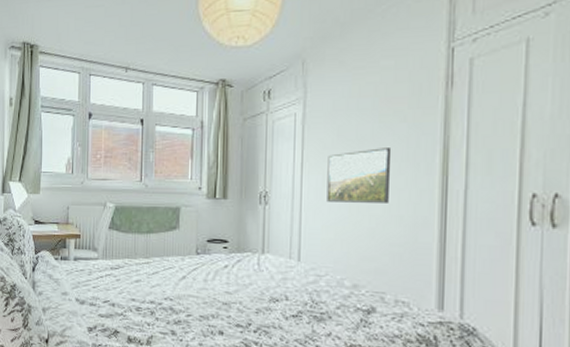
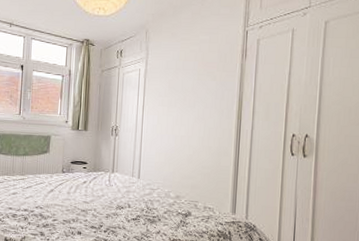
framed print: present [327,148,392,203] -> none [160,98,205,138]

